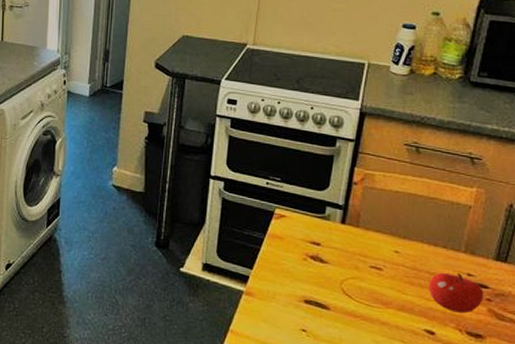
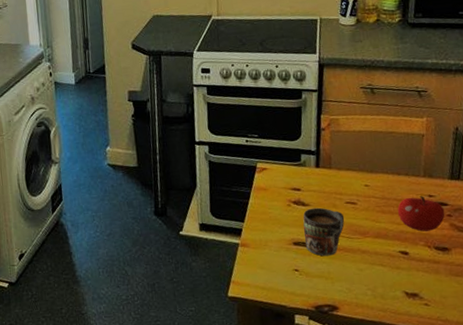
mug: none [317,266,366,322] -> present [303,207,345,257]

